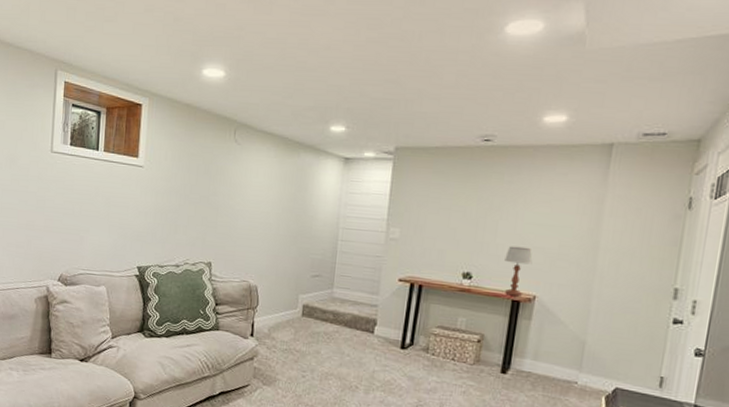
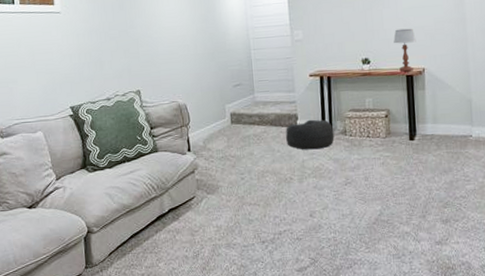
bean bag chair: none [358,328,415,362] -> present [285,119,335,150]

